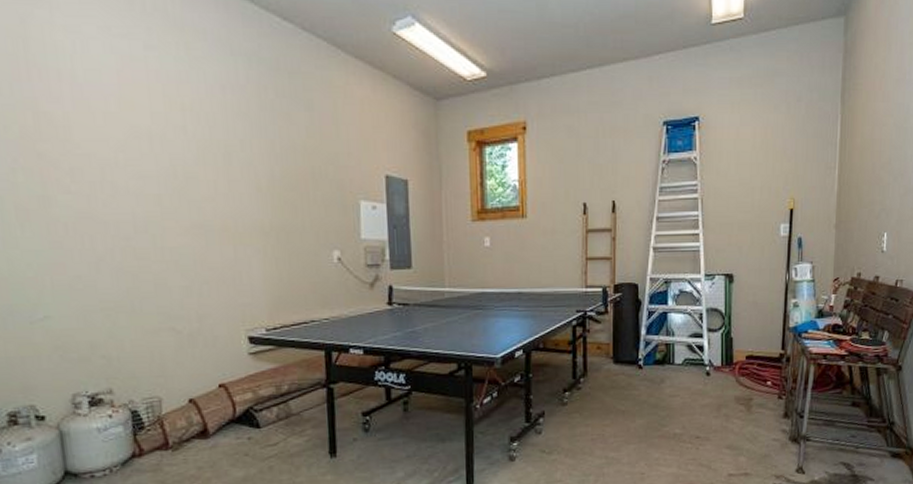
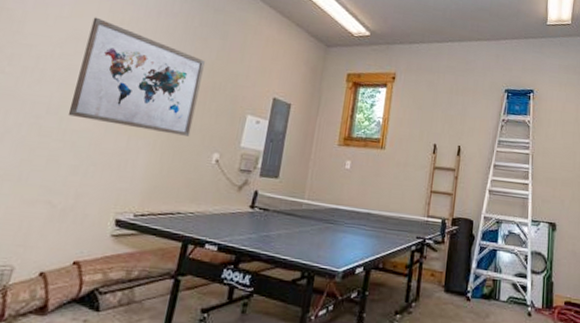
wall art: none [148,106,301,236] -> present [68,17,205,136]

